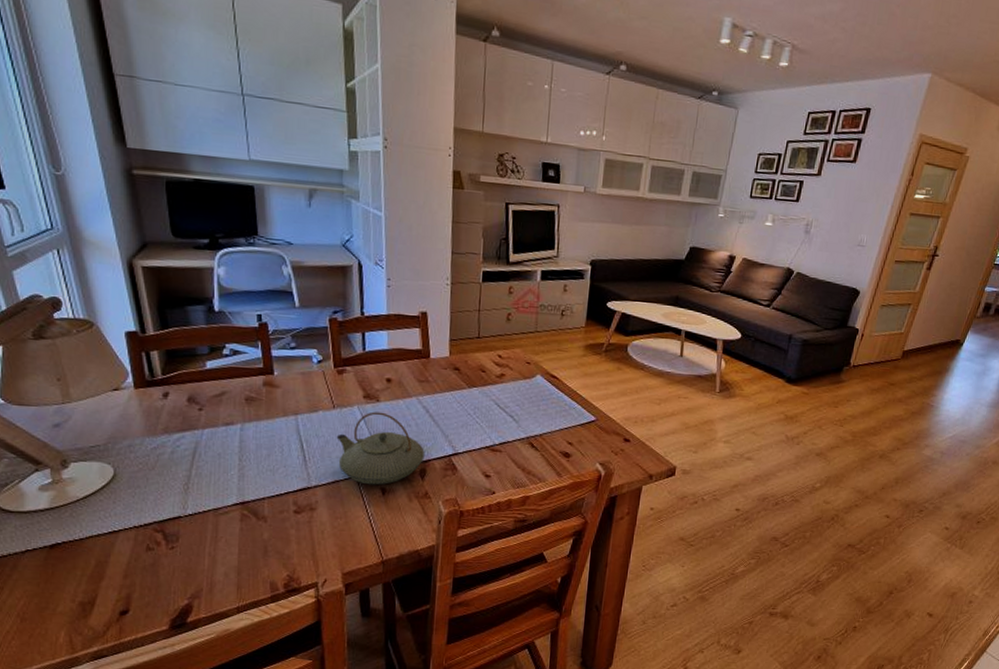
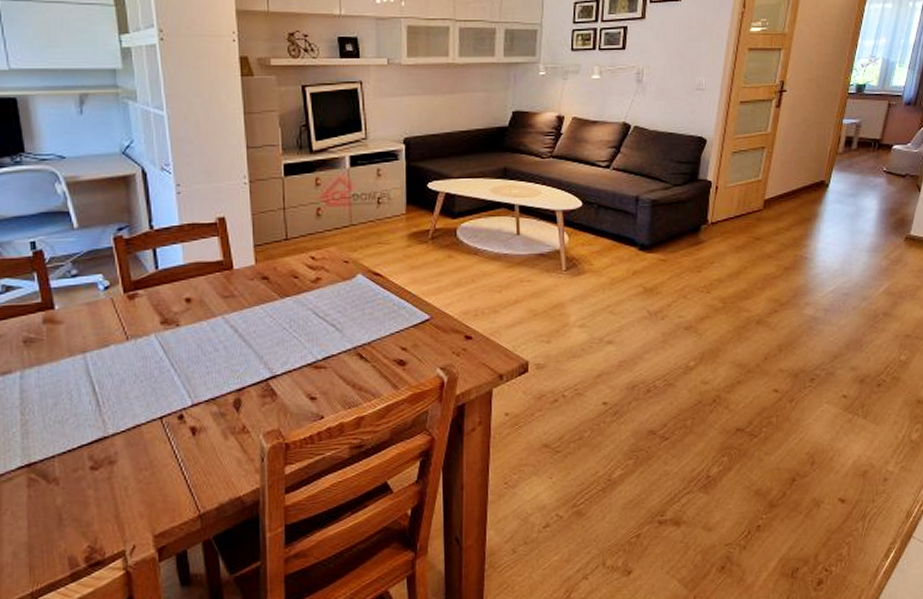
teapot: present [336,411,425,485] -> none [133,338,237,426]

